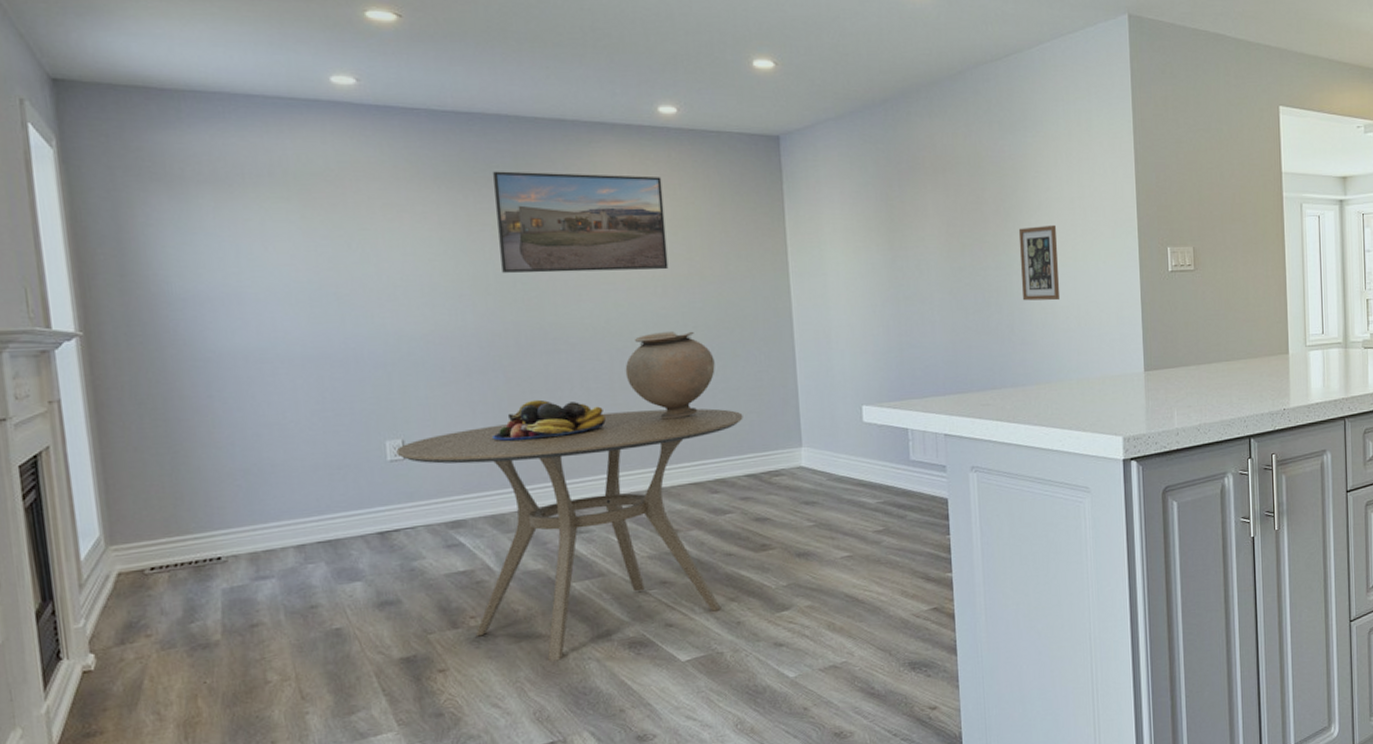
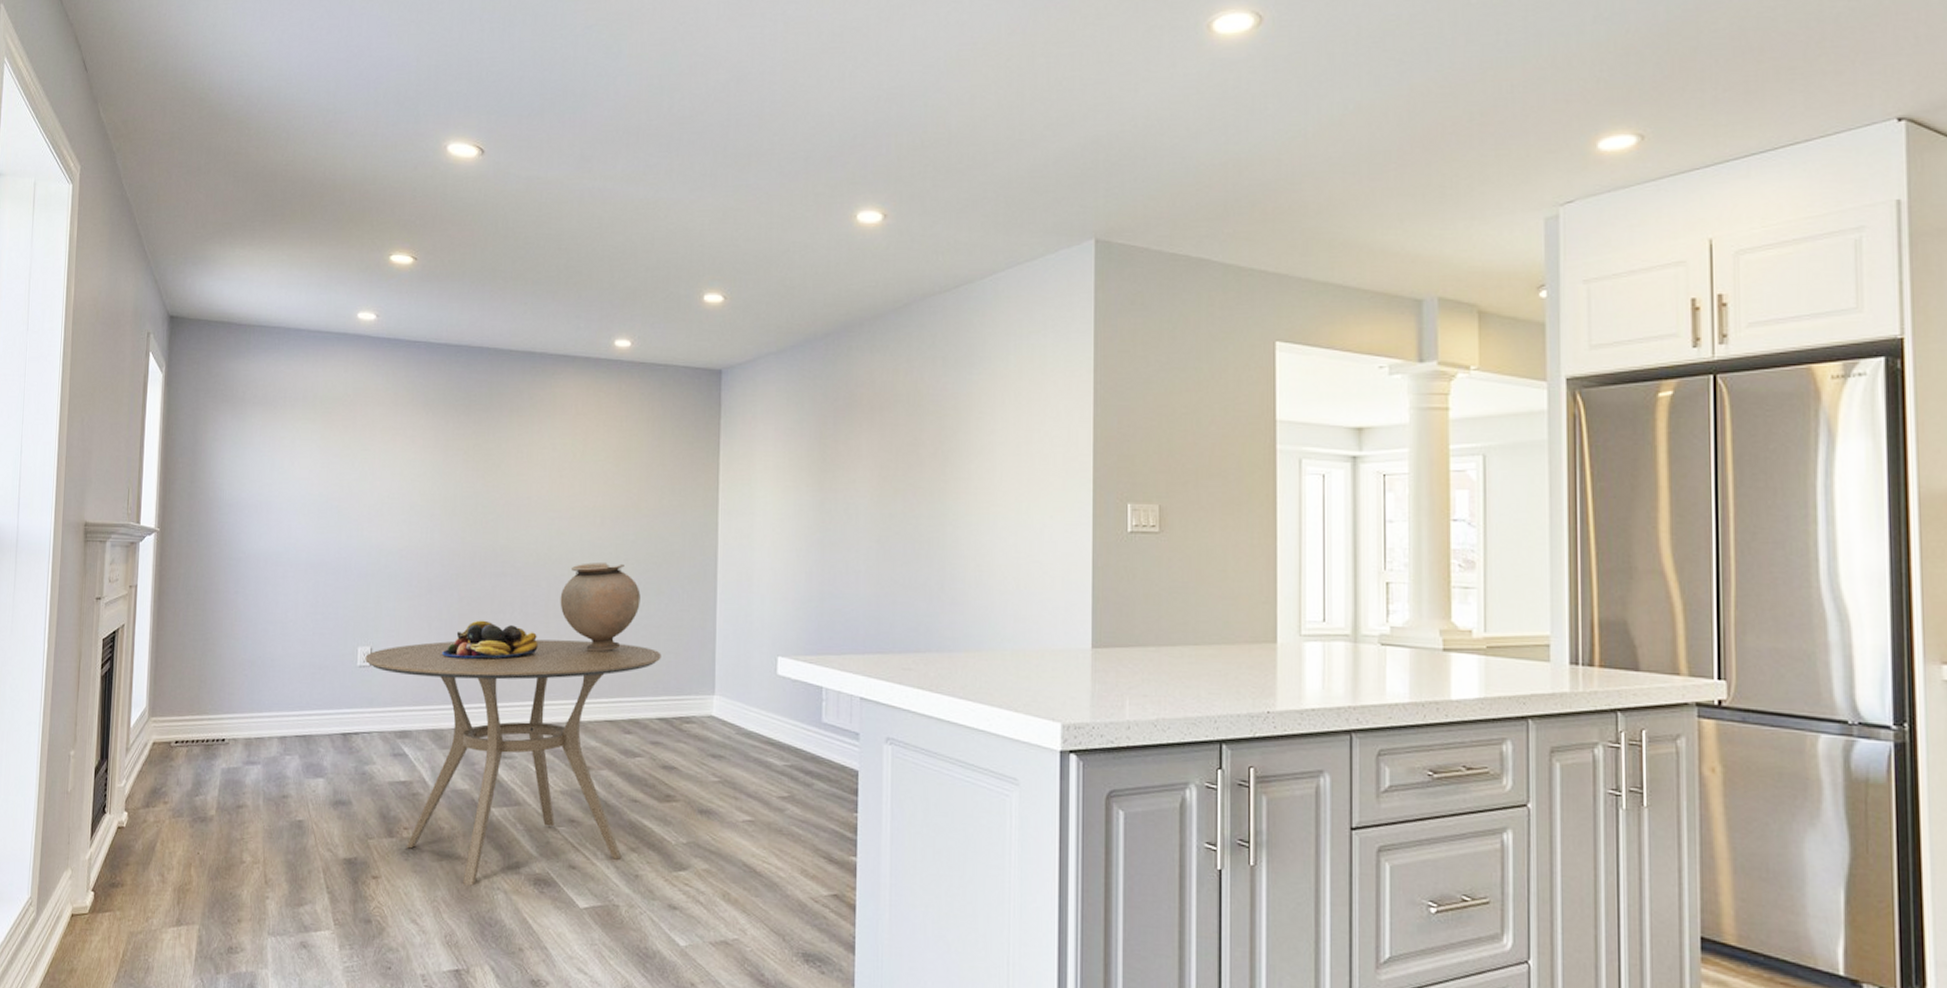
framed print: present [493,171,669,273] -> none [468,400,611,501]
picture frame: present [1018,224,1061,301] -> none [955,471,999,558]

